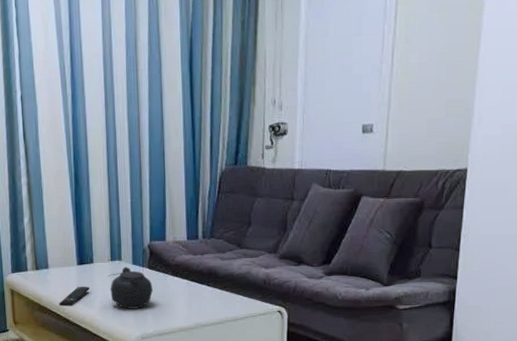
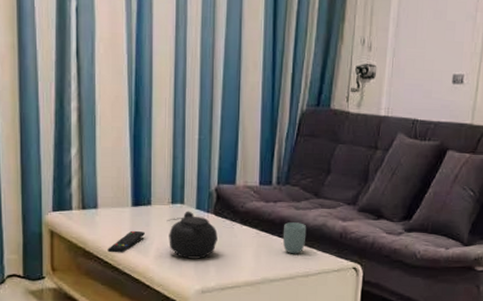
cup: none [211,272,233,301] -> present [282,222,307,254]

